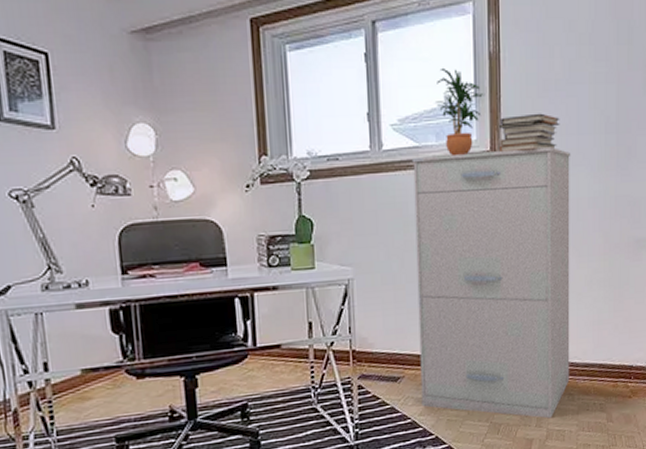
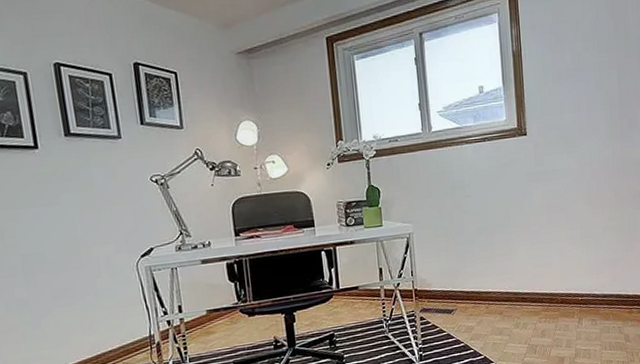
filing cabinet: present [411,146,571,419] -> none [455,121,592,340]
potted plant: present [436,67,486,157] -> none [472,65,512,134]
book stack: present [498,113,560,153] -> none [523,96,573,129]

